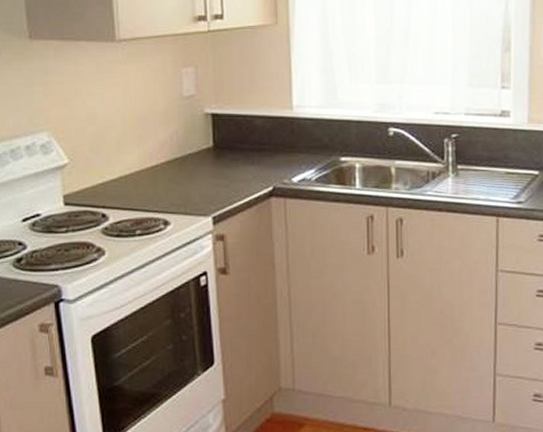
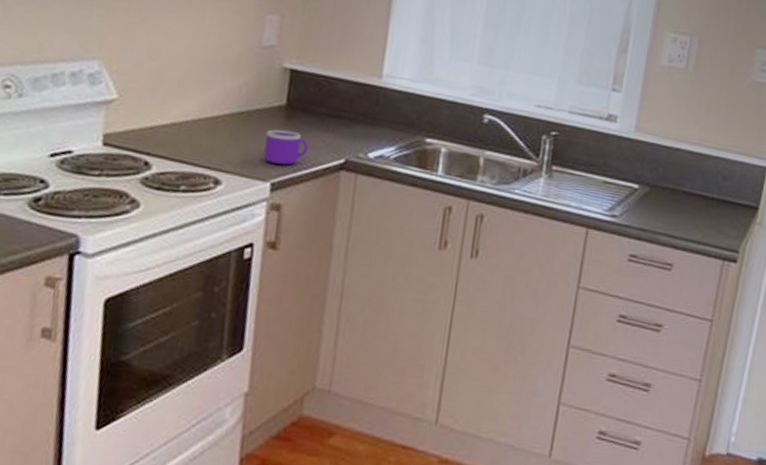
mug: none [200,168,240,199] -> present [263,129,309,165]

